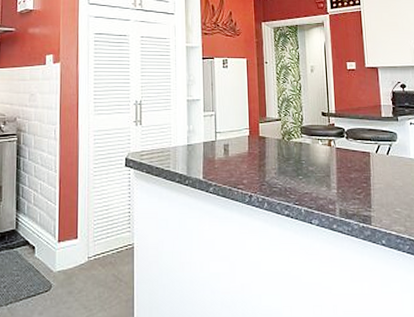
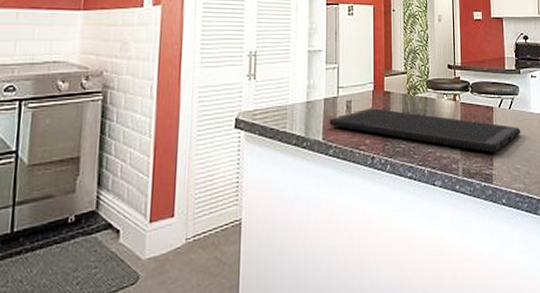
cutting board: none [208,151,400,196] -> present [329,108,521,153]

